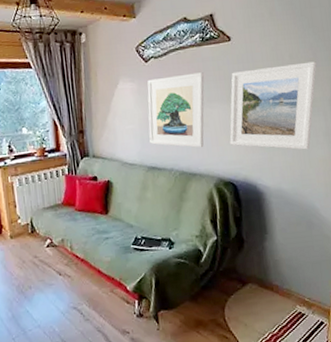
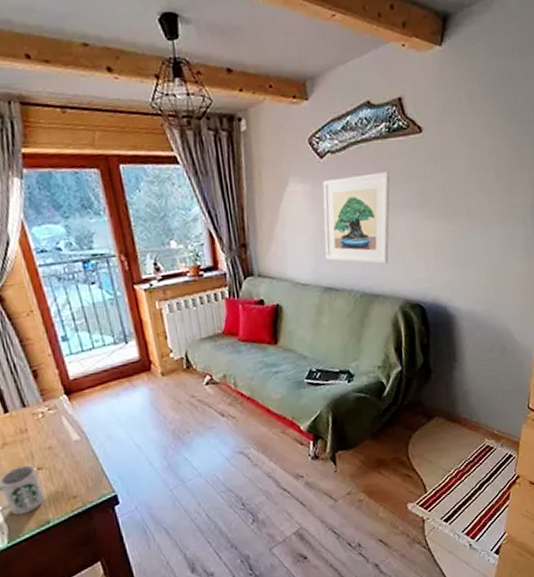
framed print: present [230,61,317,150] -> none [418,159,519,266]

